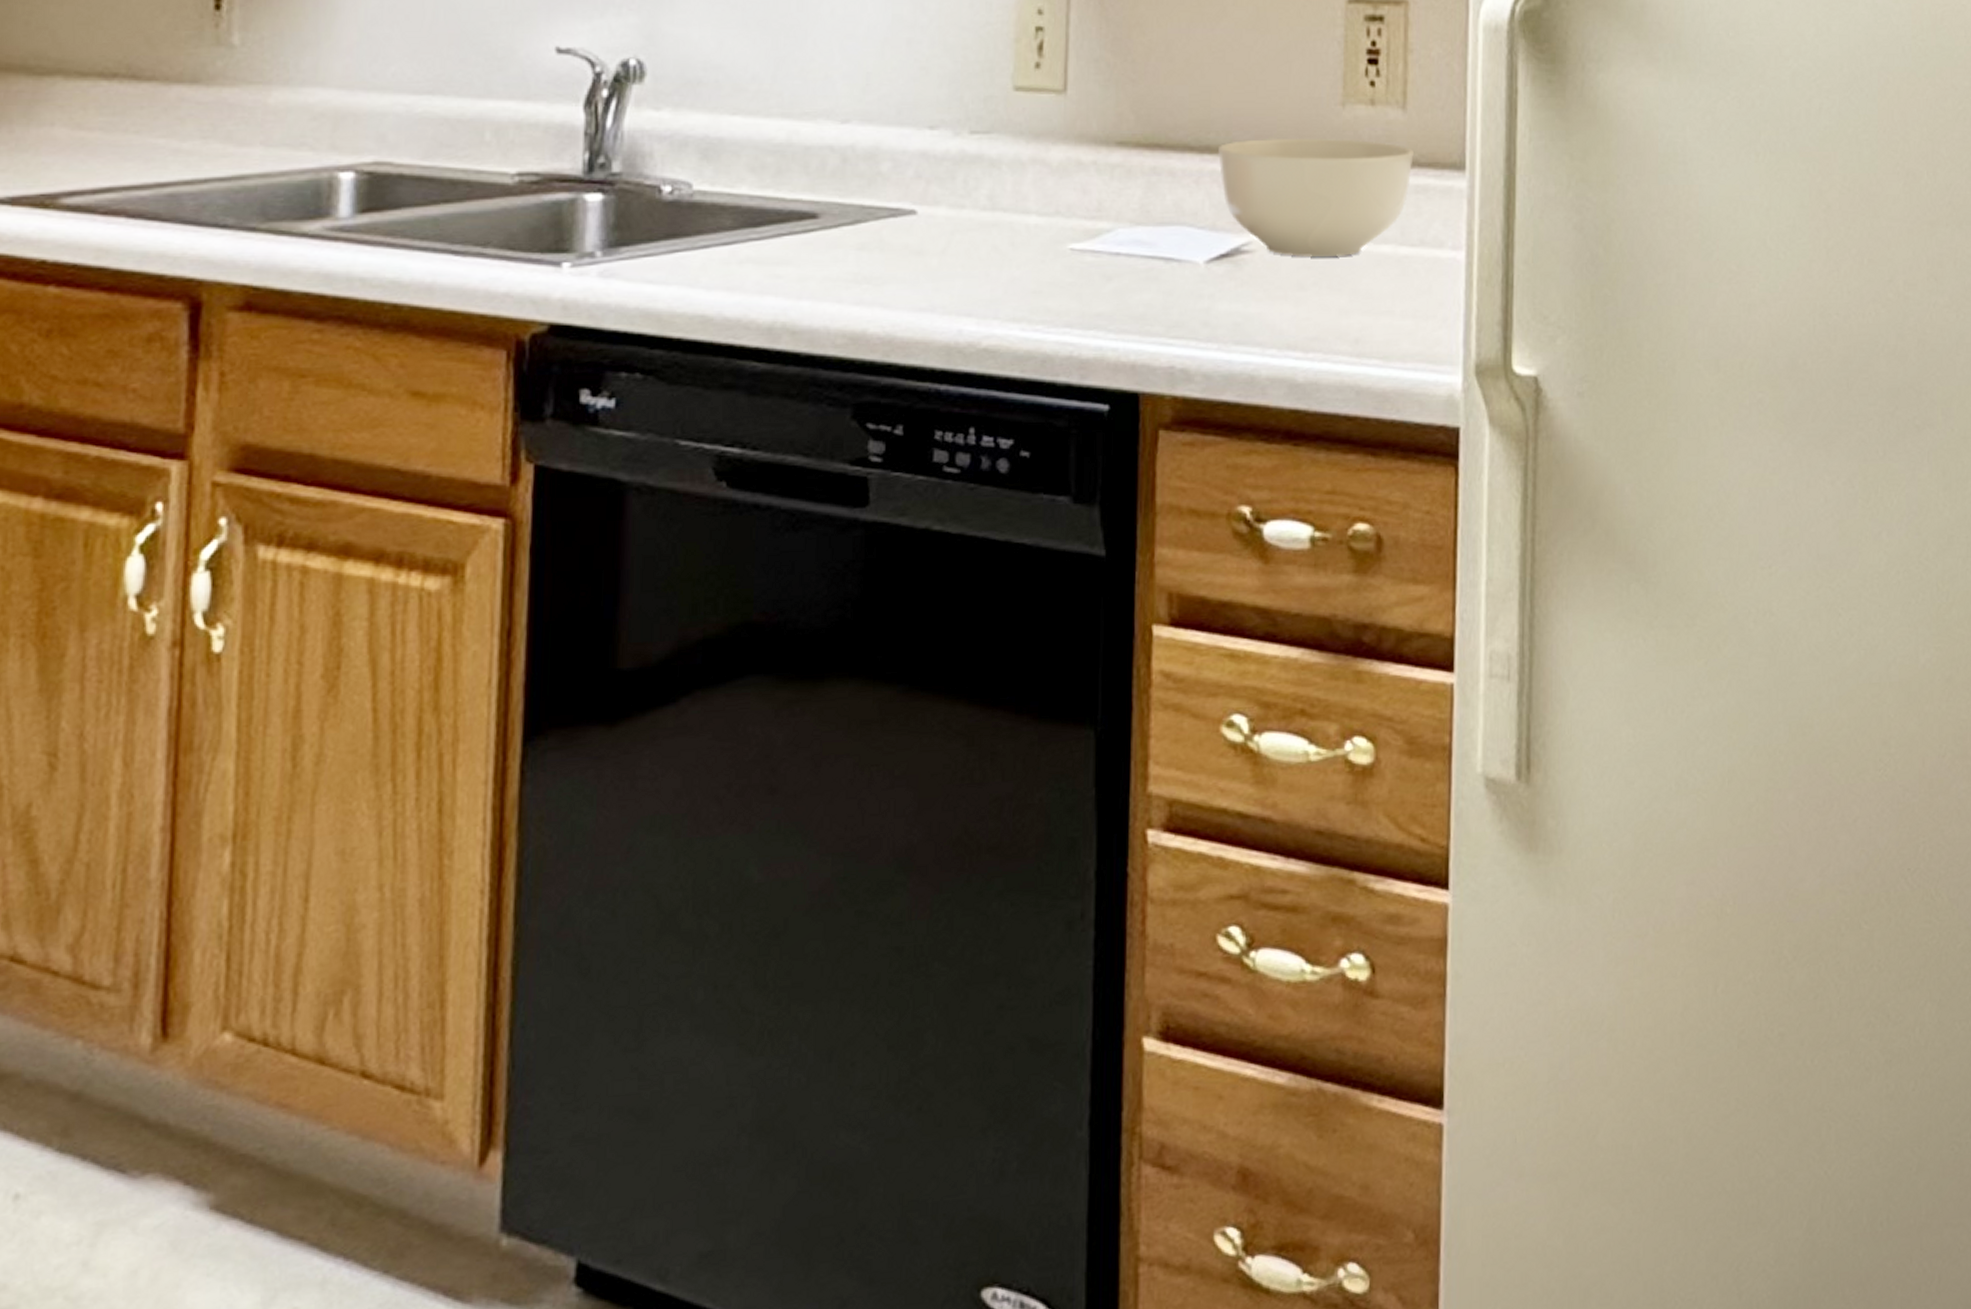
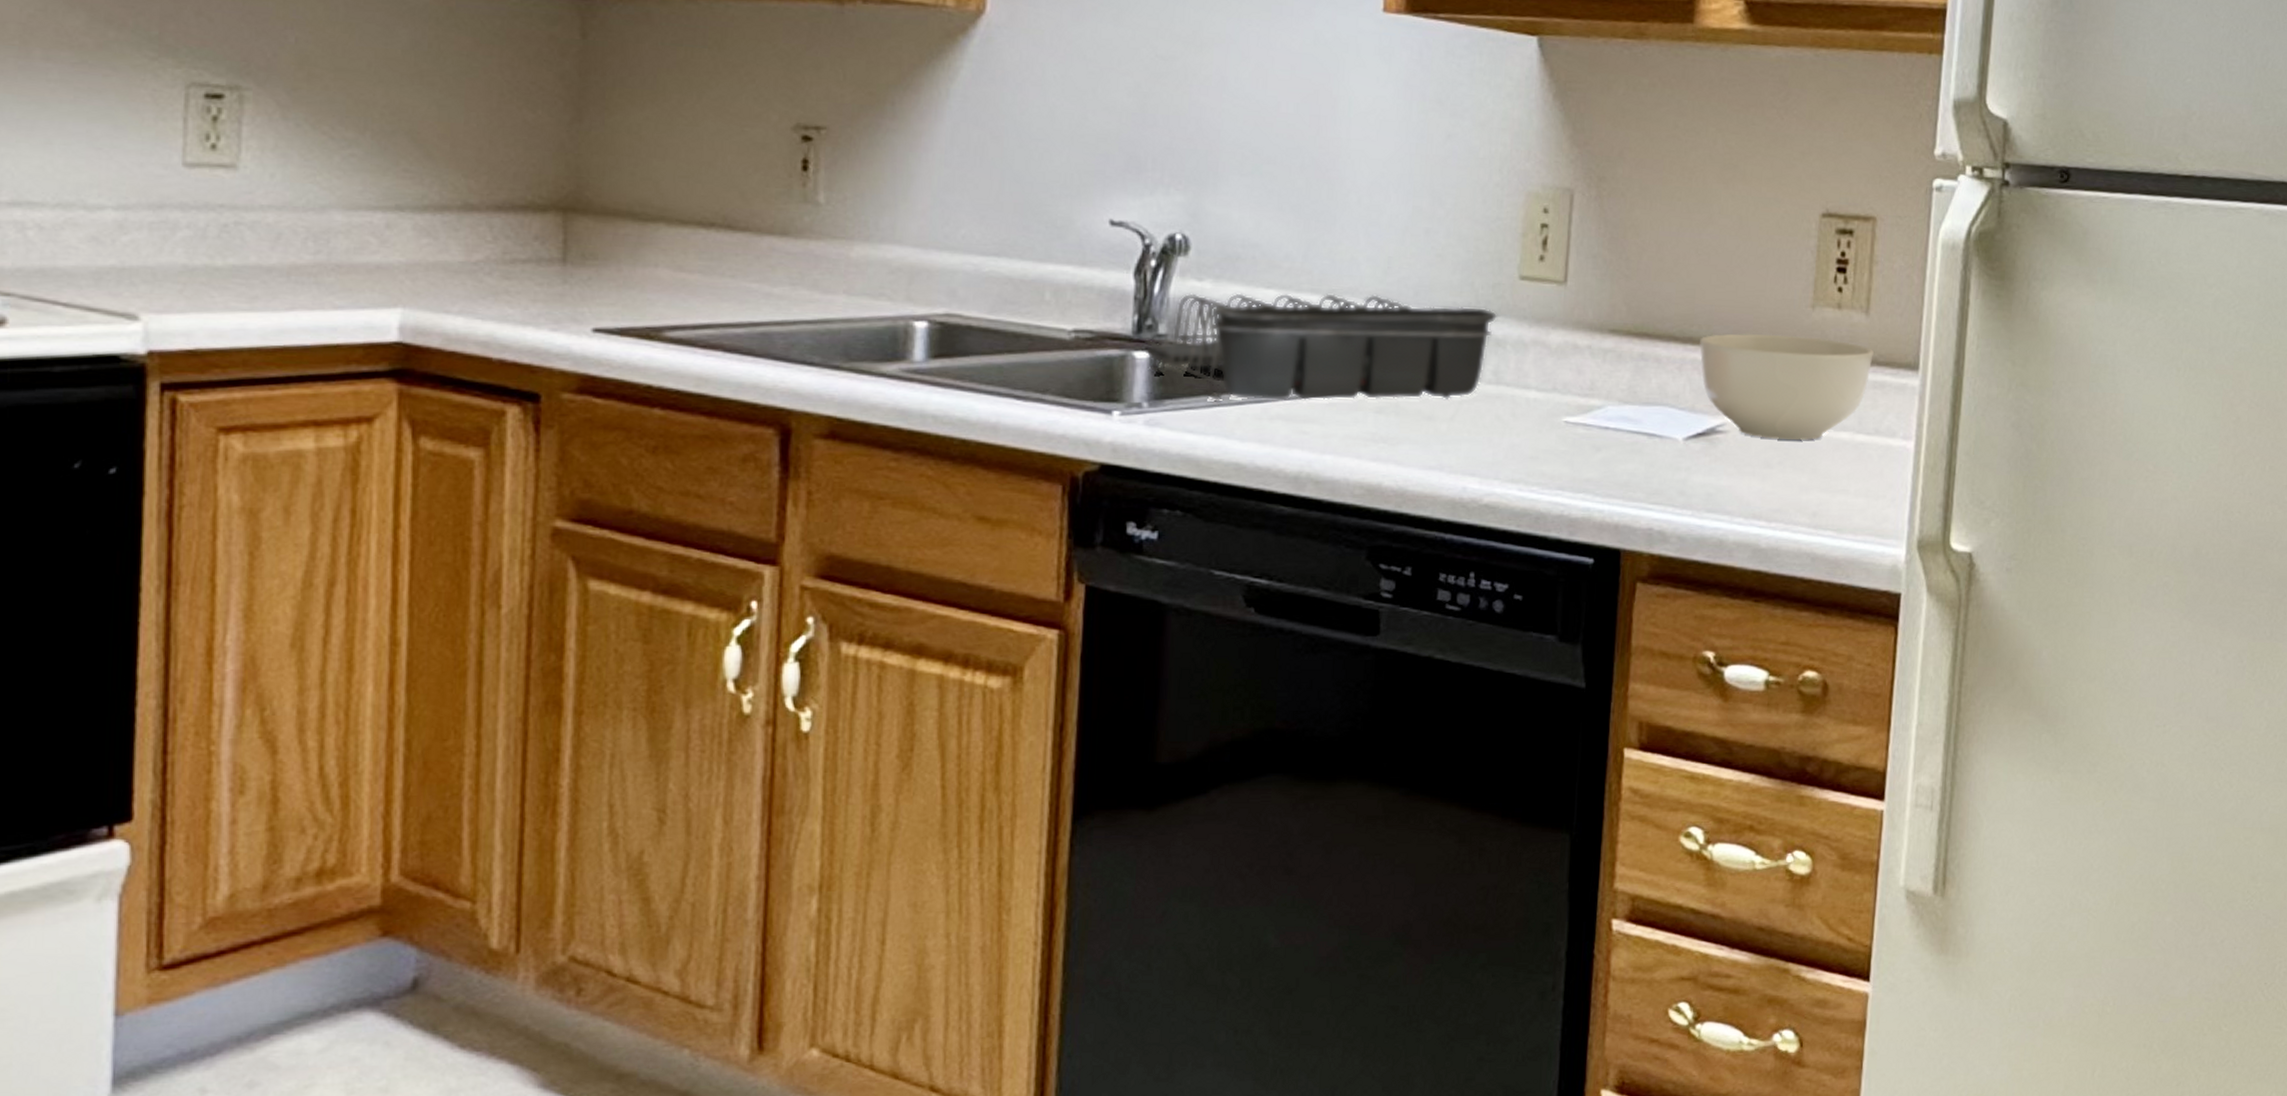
dish rack: none [597,116,990,246] -> present [1145,293,1497,402]

